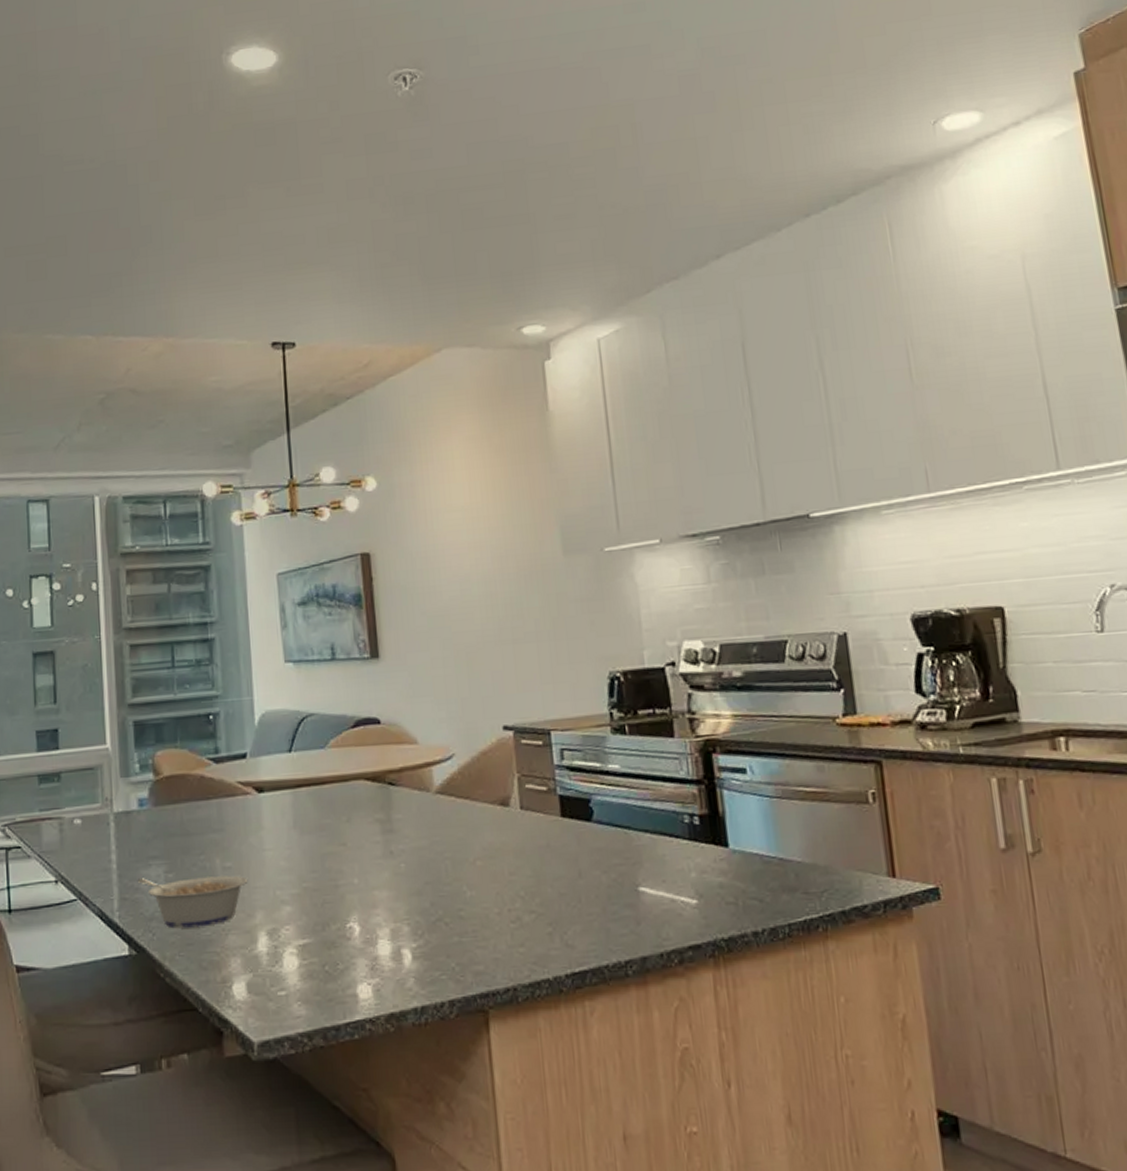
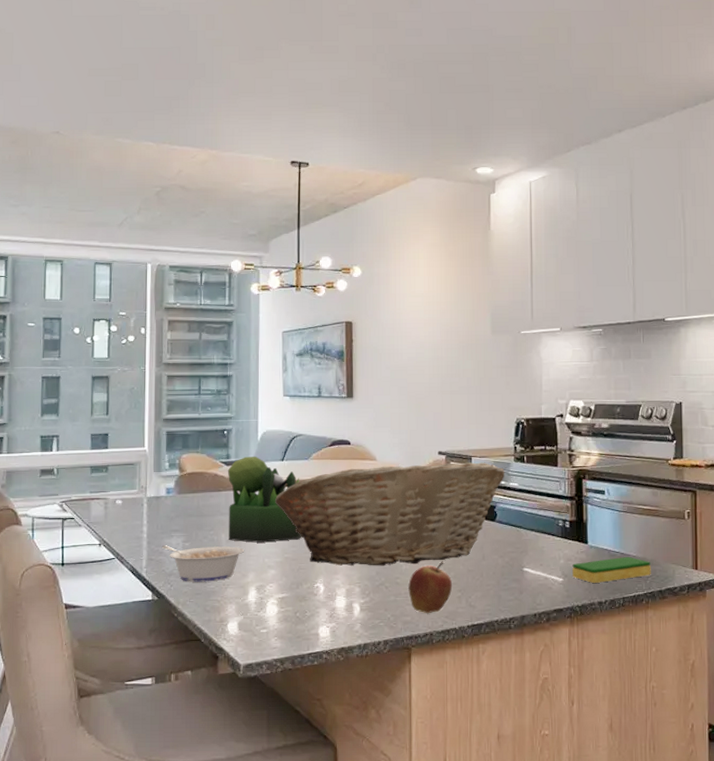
plant: none [217,748,325,869] -> present [227,457,302,543]
fruit basket: none [283,737,600,896] -> present [274,462,505,566]
fruit: none [476,882,540,960] -> present [408,561,453,614]
dish sponge: none [709,863,827,904] -> present [572,557,651,583]

